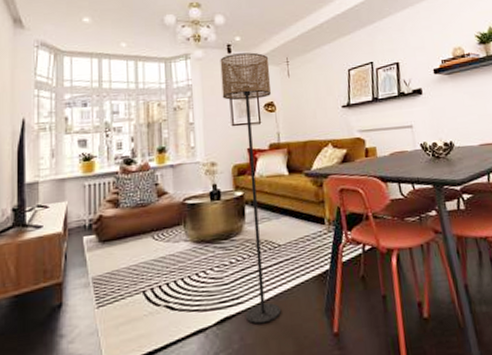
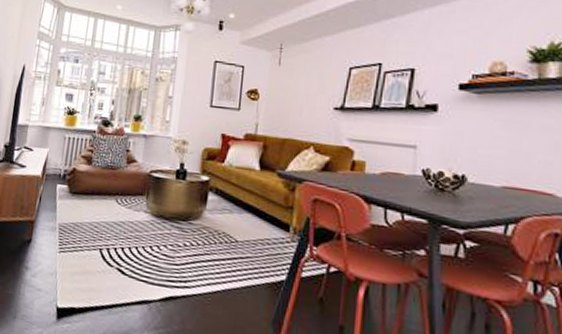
floor lamp: present [220,52,281,324] -> none [190,31,261,315]

